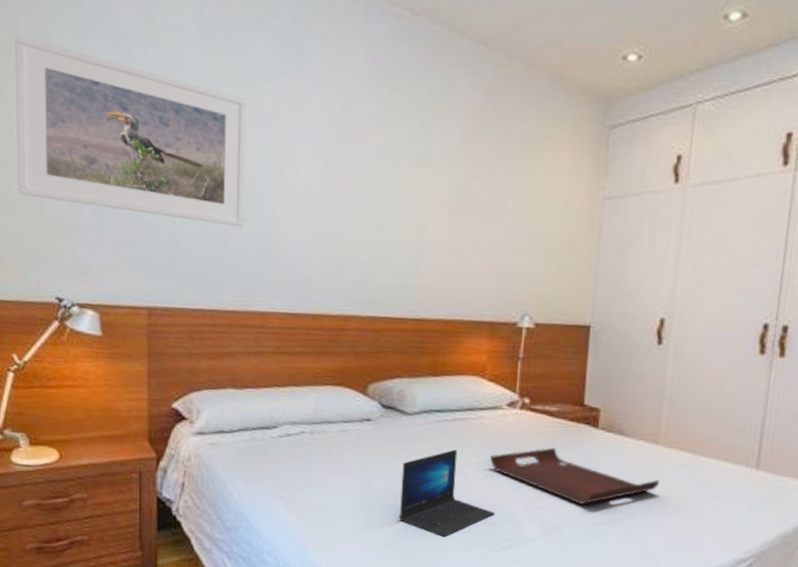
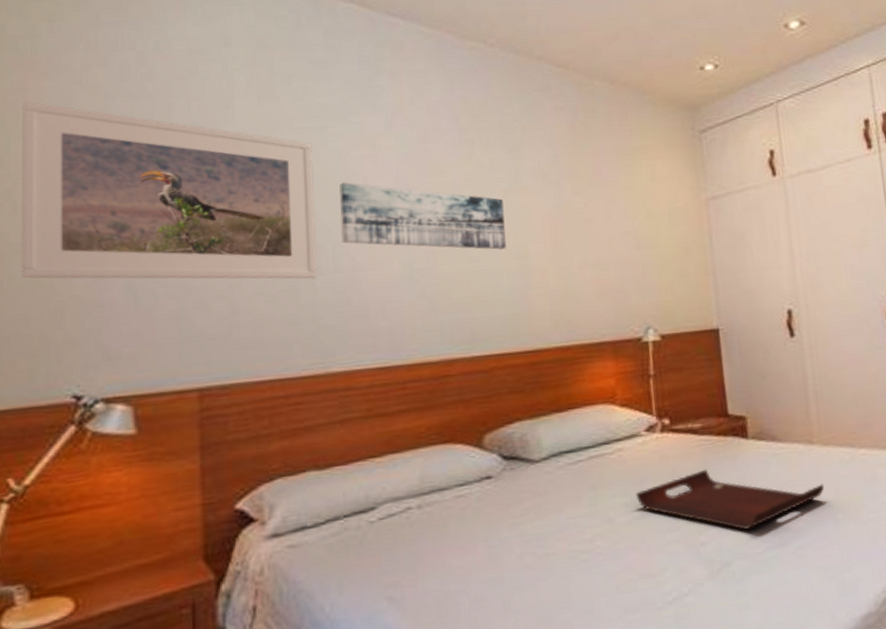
wall art: none [266,141,409,223] -> present [339,182,506,250]
laptop: present [398,449,495,537] -> none [536,493,653,605]

